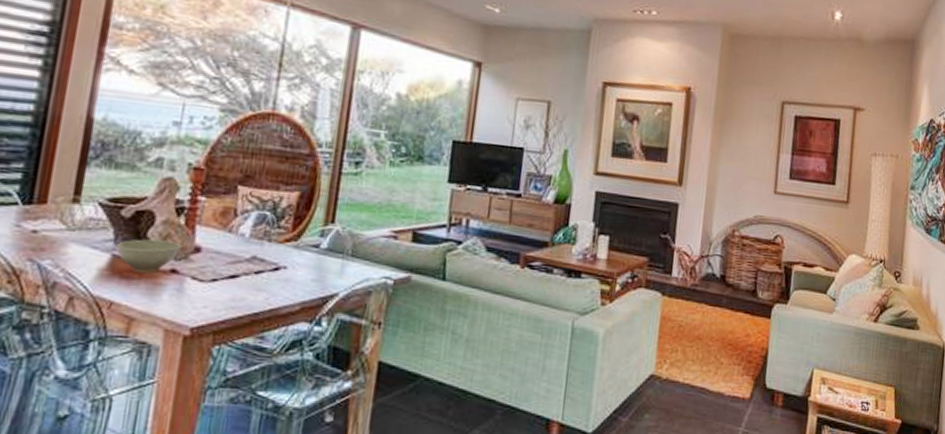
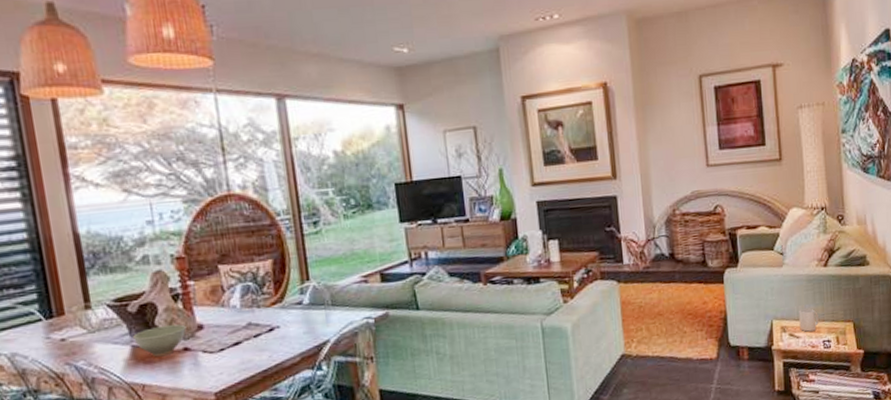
mug: none [840,362,861,389] -> present [799,308,819,332]

